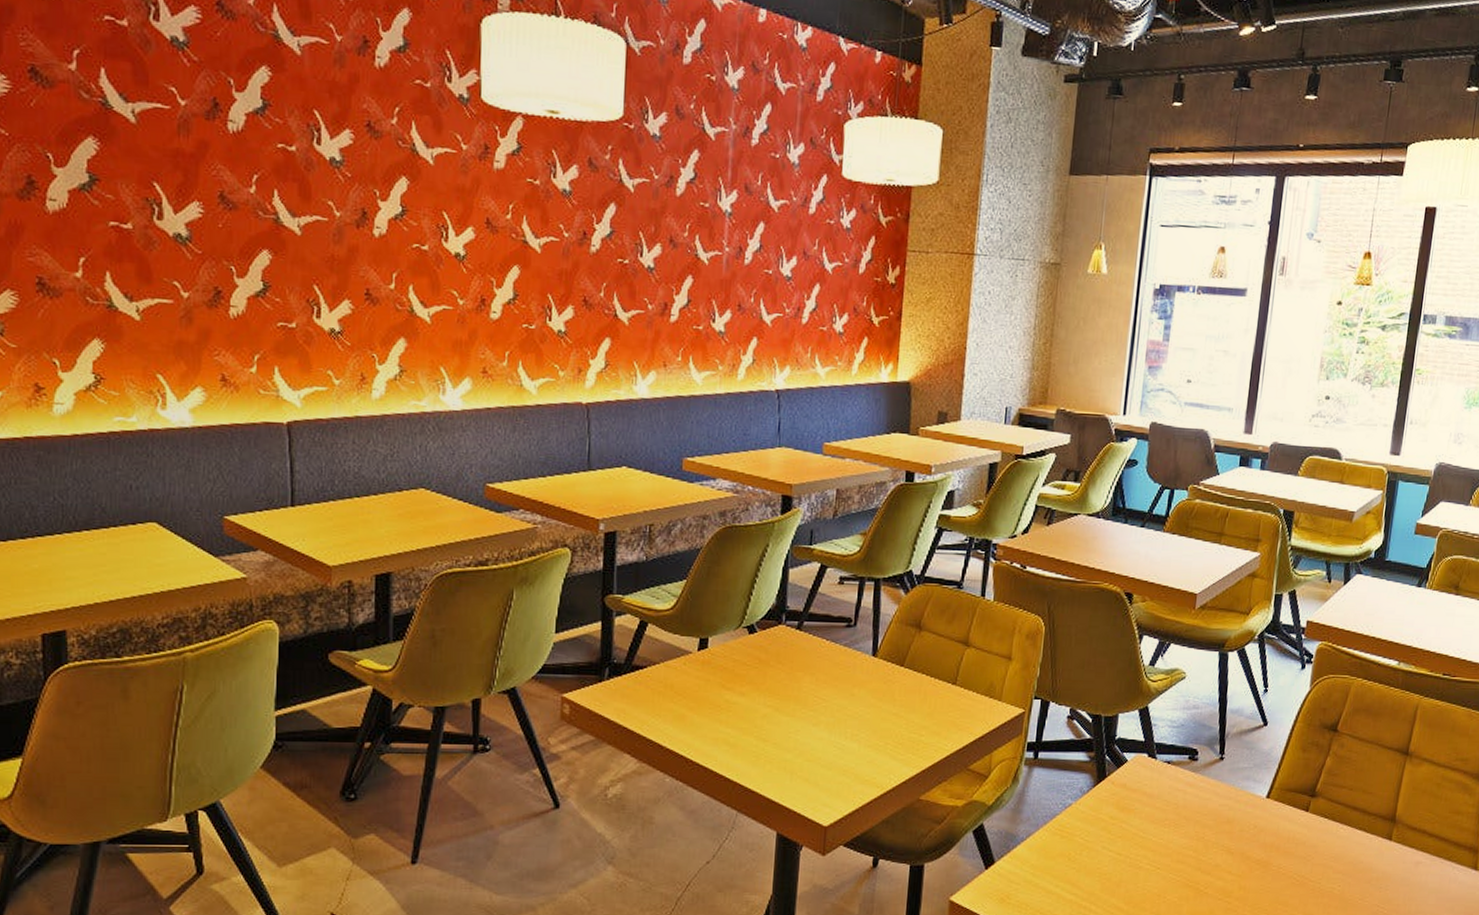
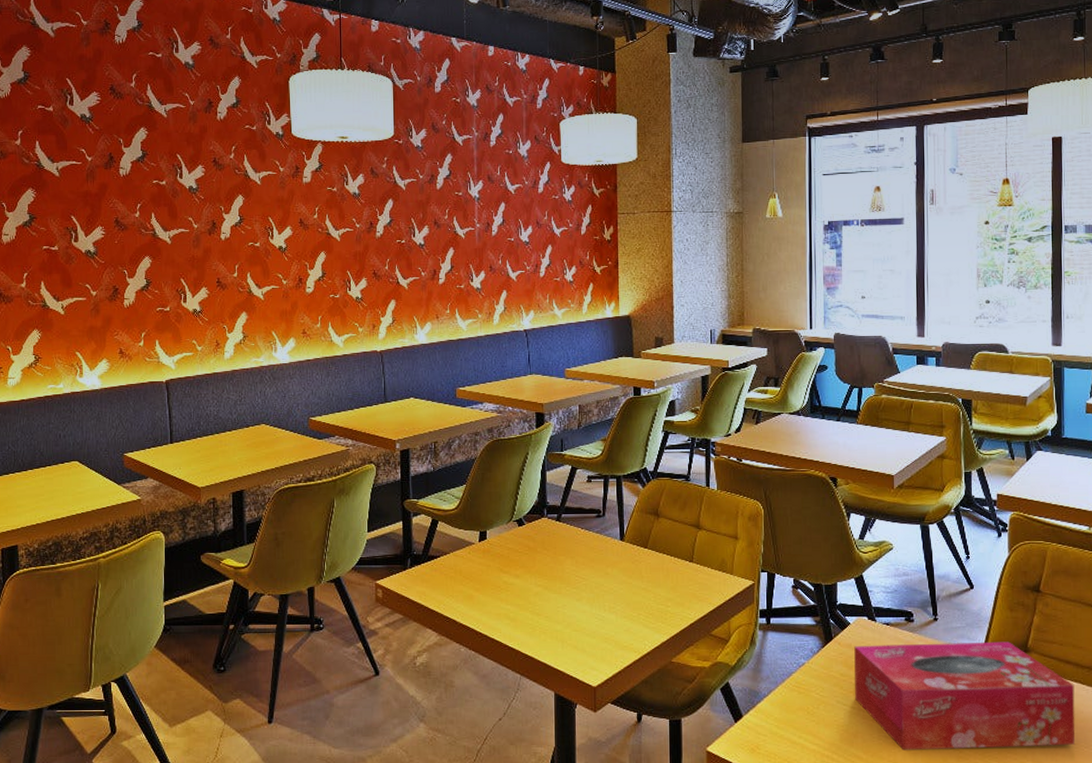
tissue box: none [1122,784,1358,901] -> present [854,641,1075,750]

